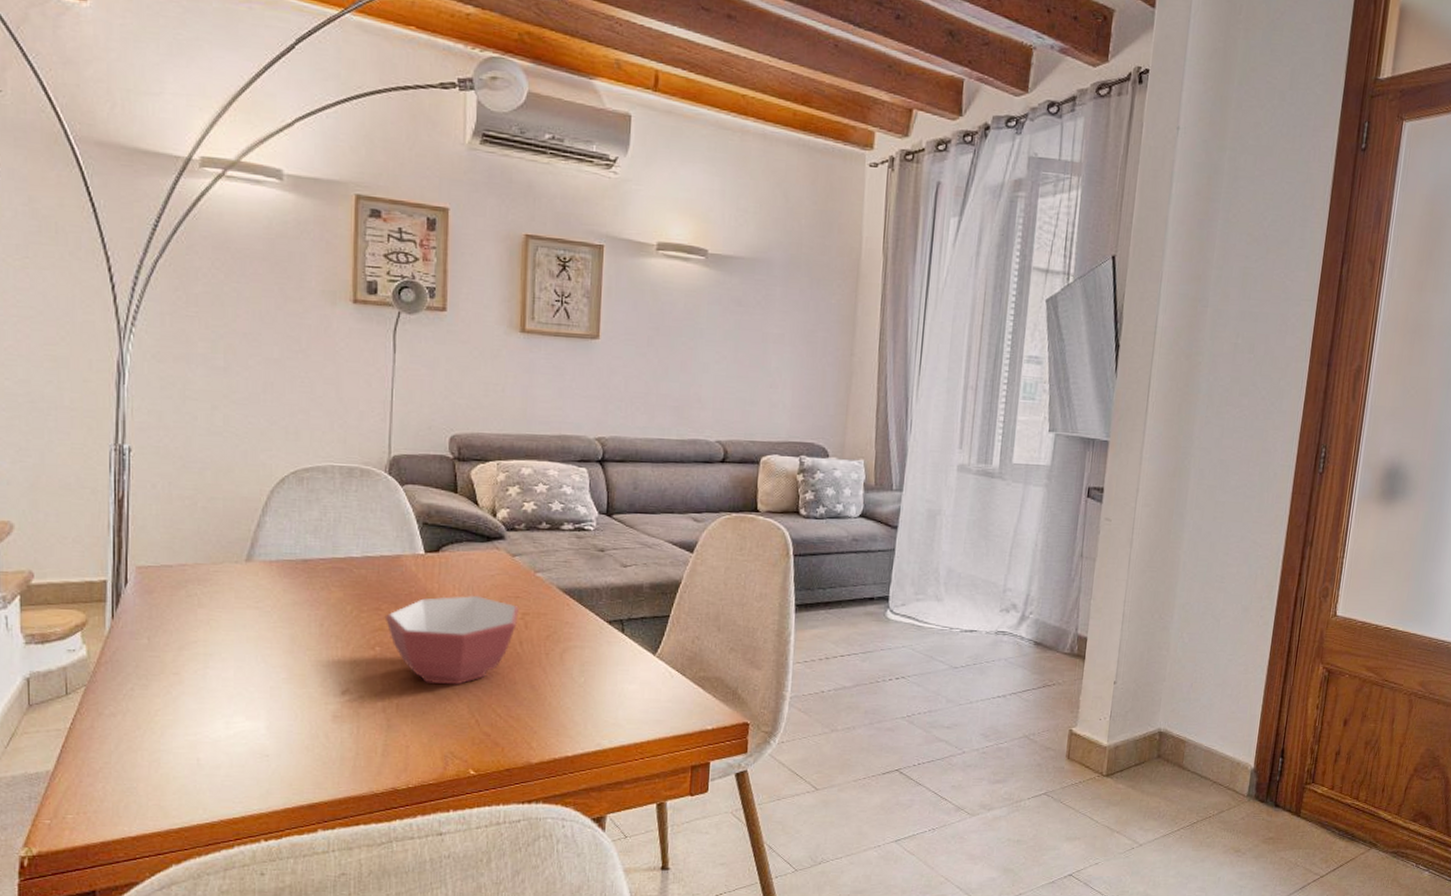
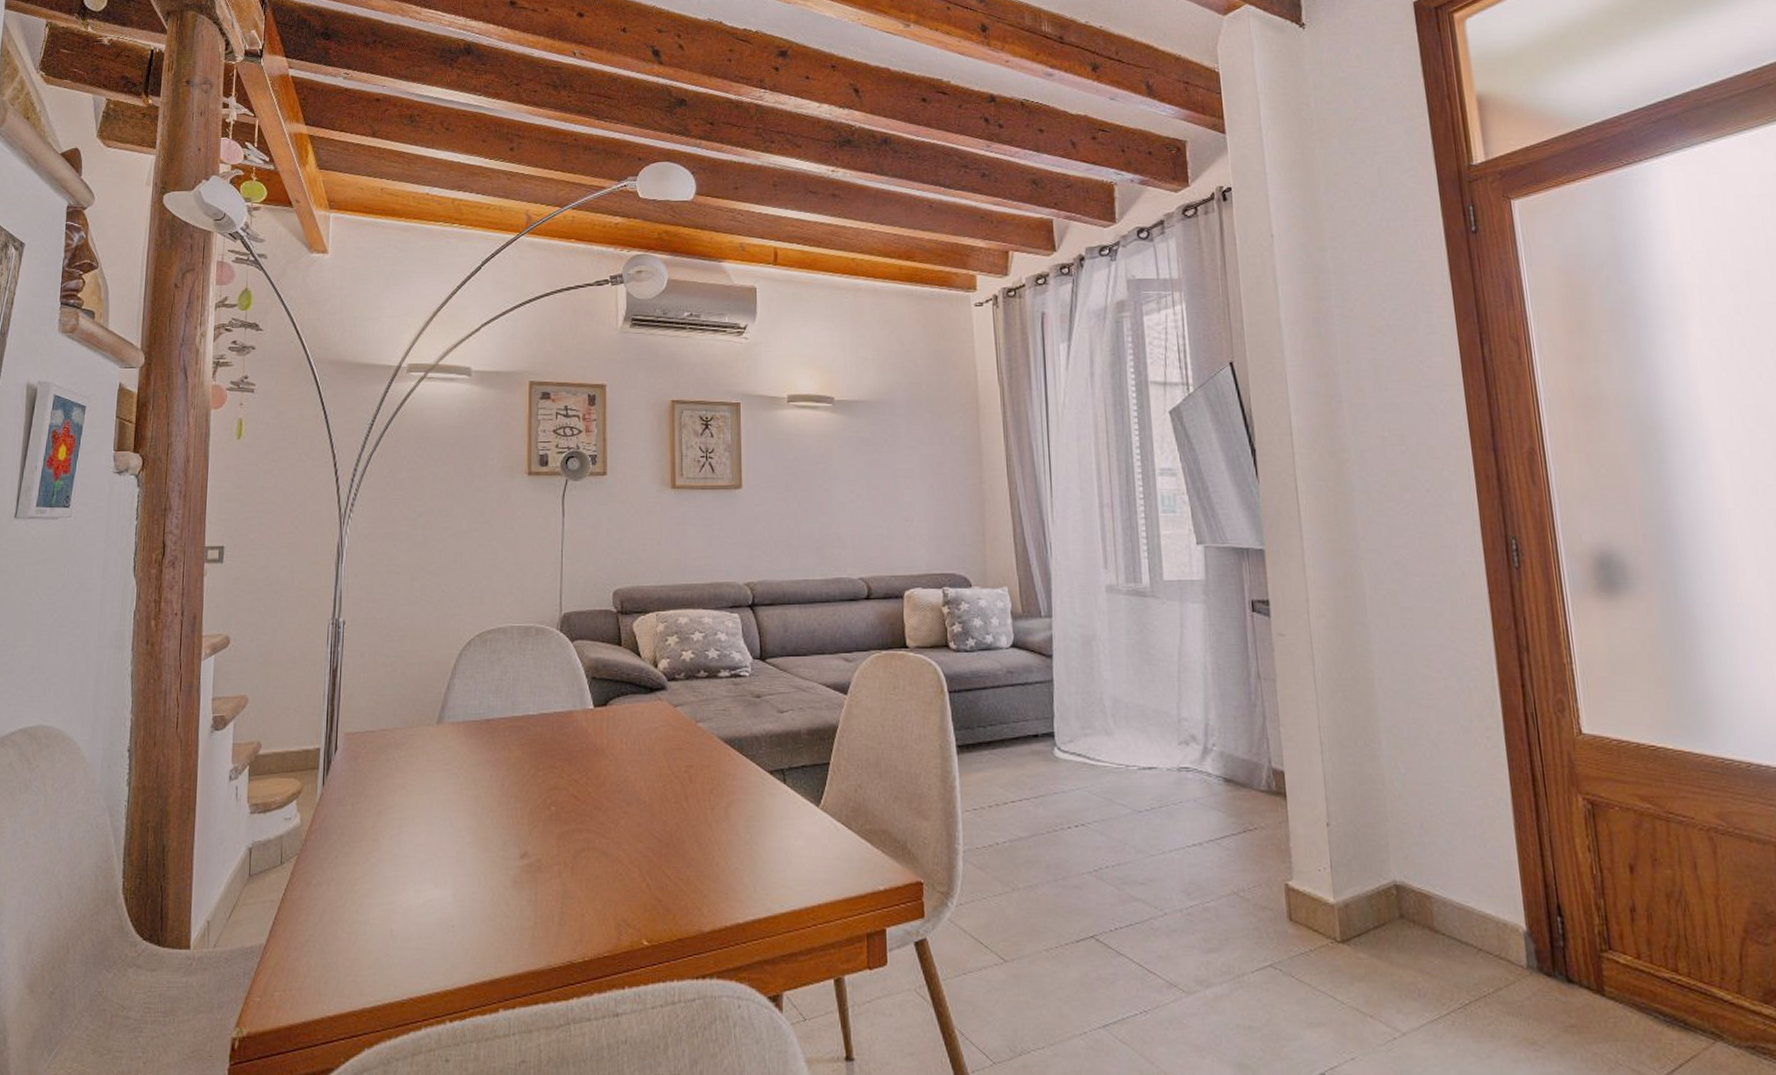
bowl: present [384,595,519,685] -> none [559,748,683,846]

